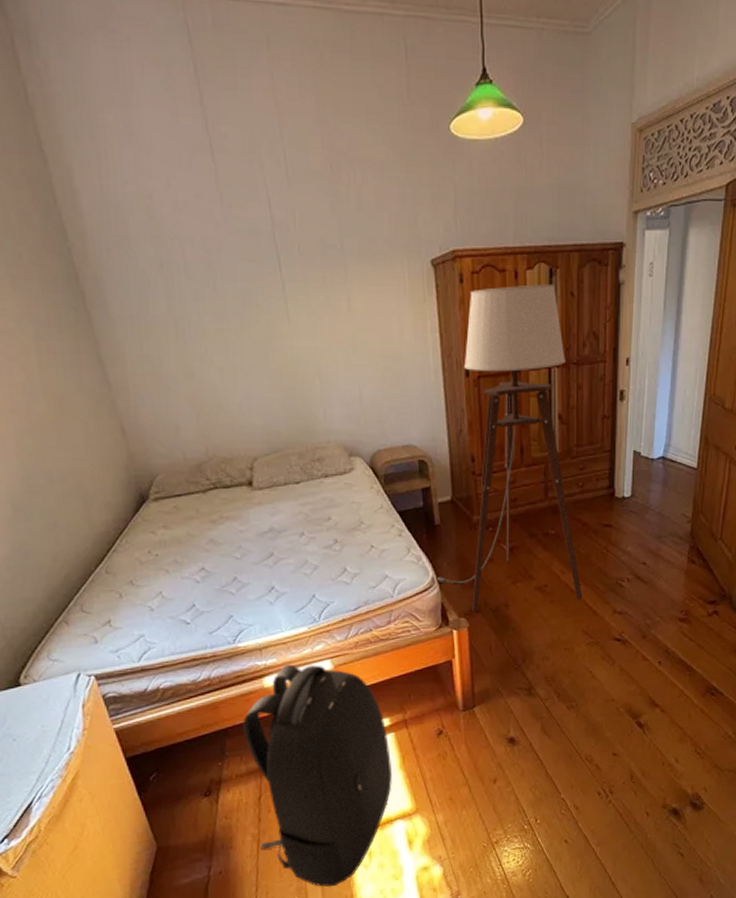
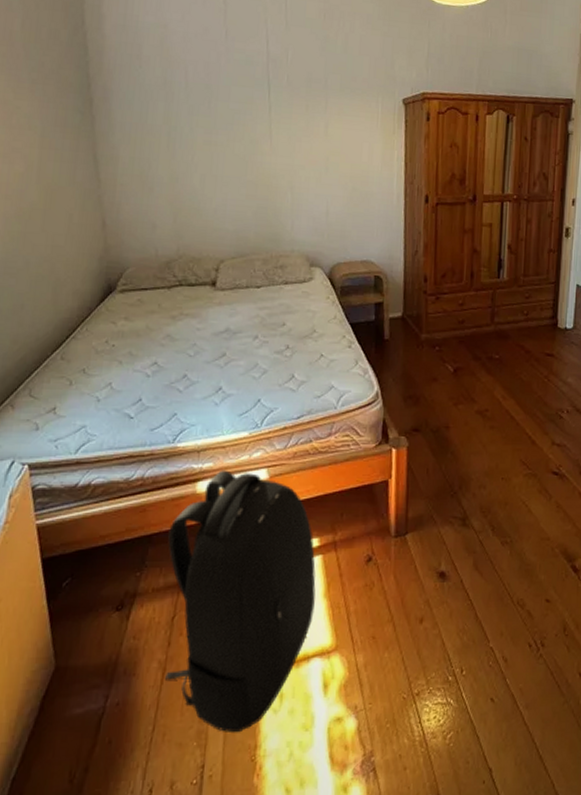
floor lamp: present [435,284,583,613] -> none [379,127,523,433]

